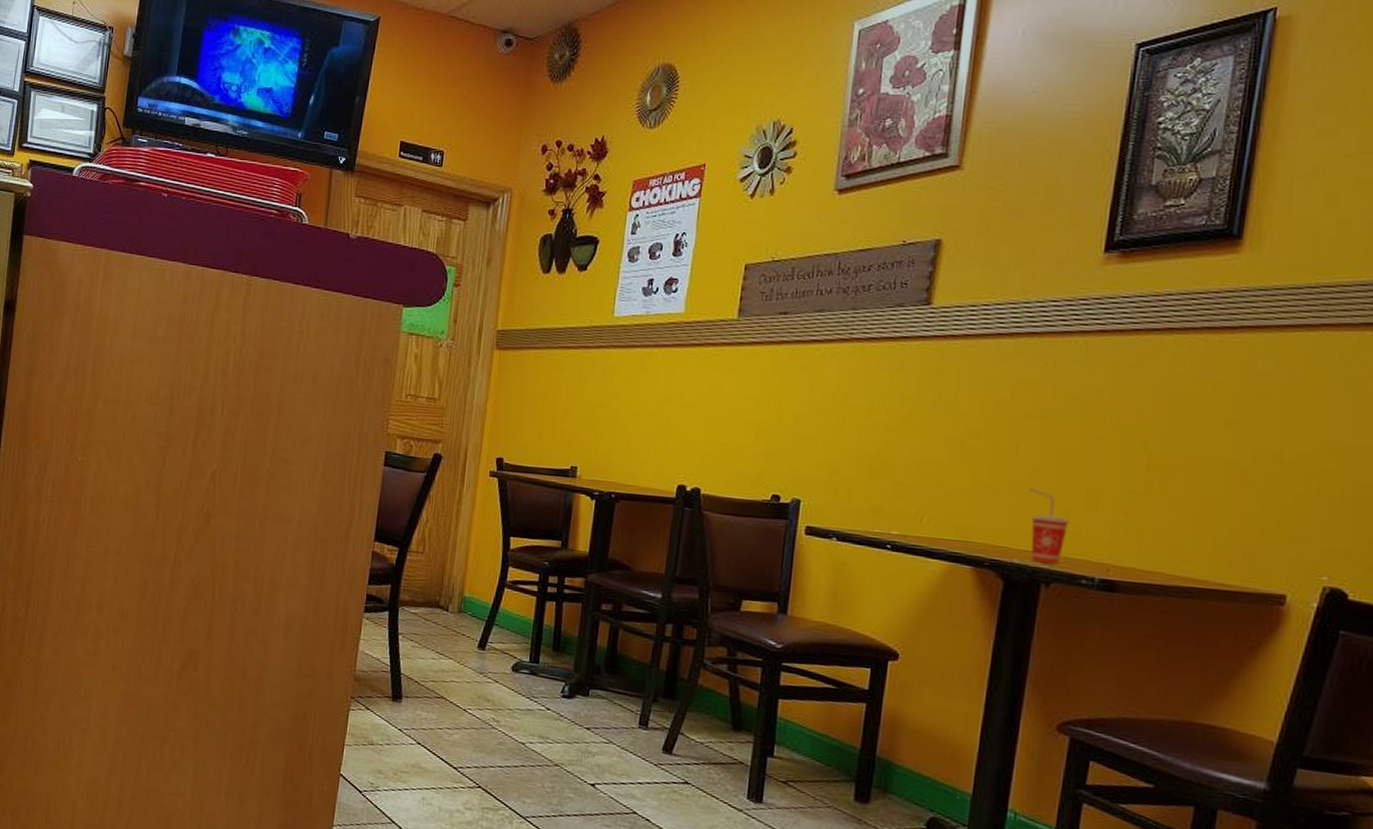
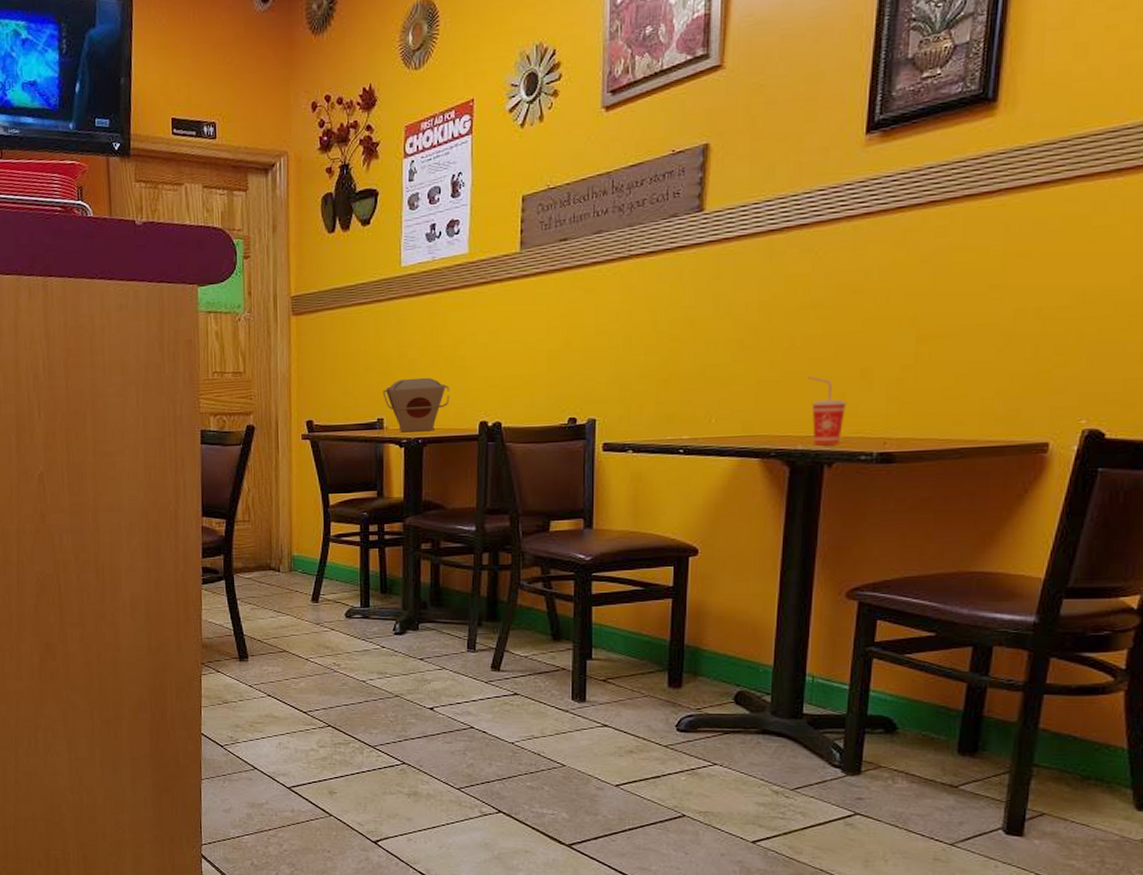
takeout container: none [579,429,650,487] -> present [382,377,450,433]

